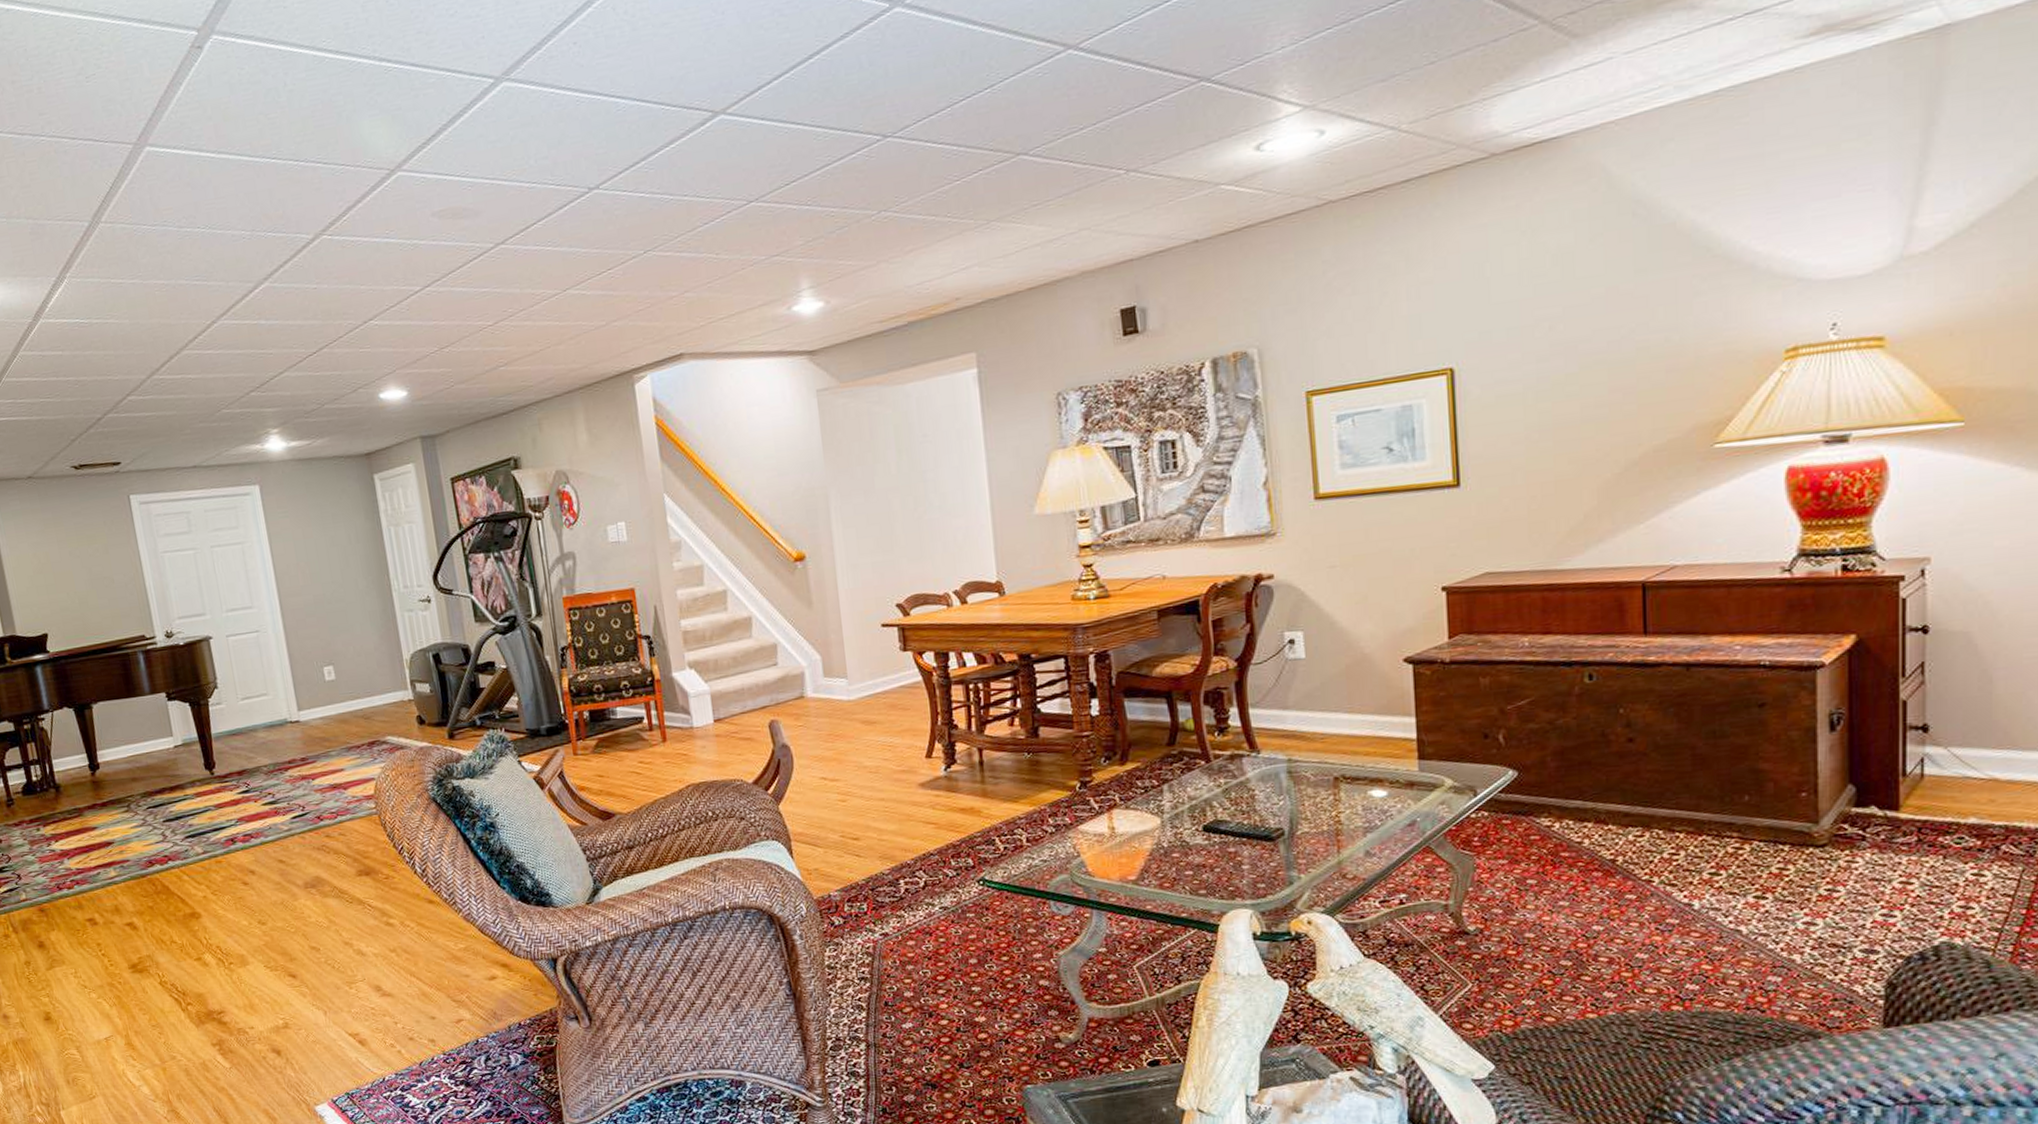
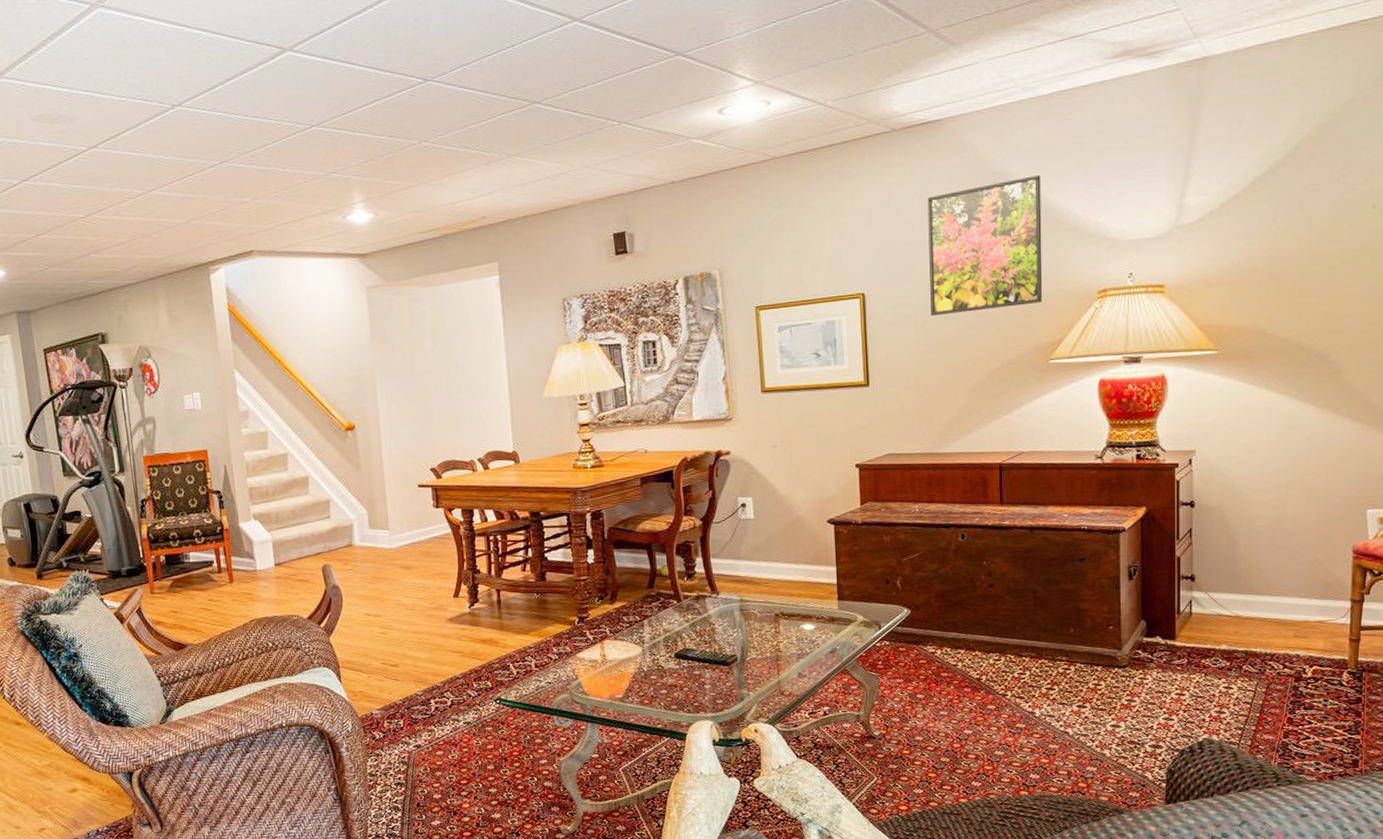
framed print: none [1540,200,1705,394] -> present [927,175,1043,317]

